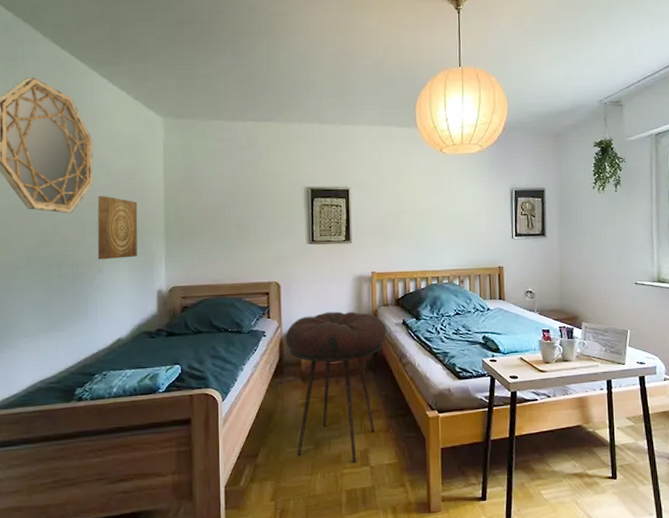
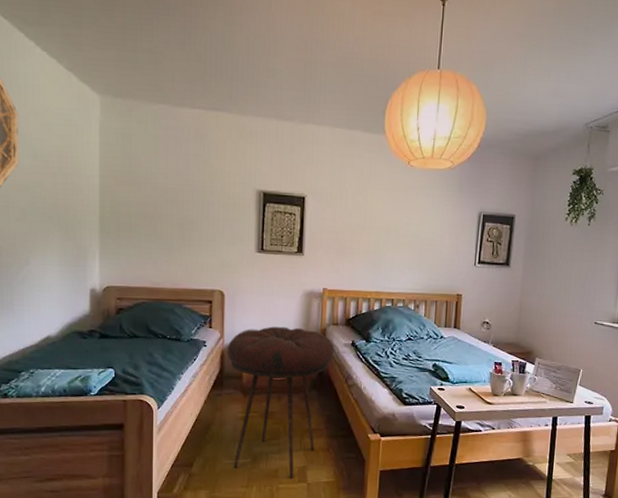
wall art: present [97,196,138,260] -> none [23,179,69,251]

